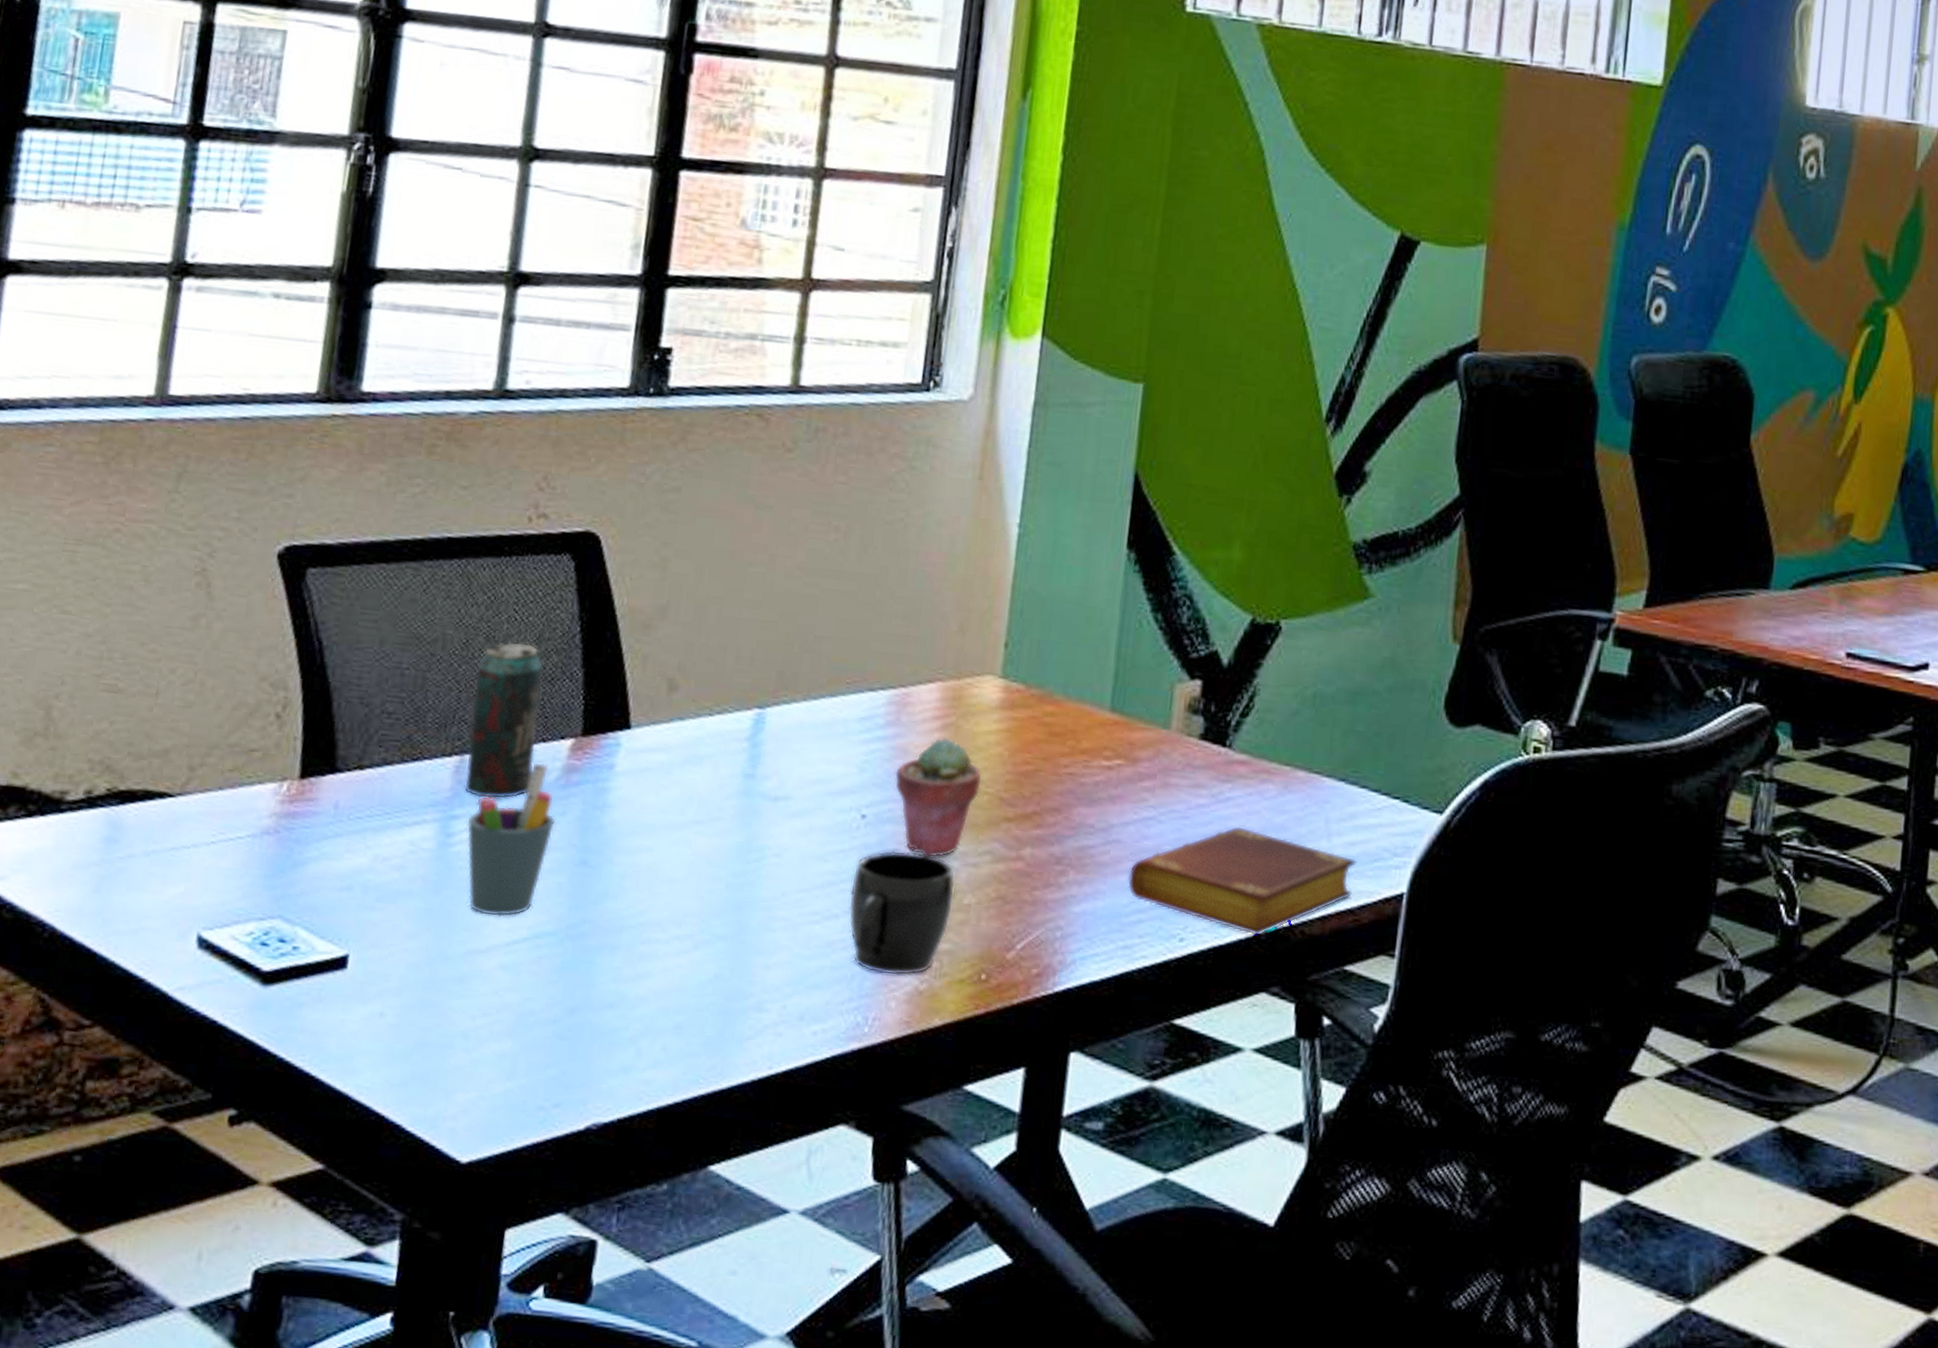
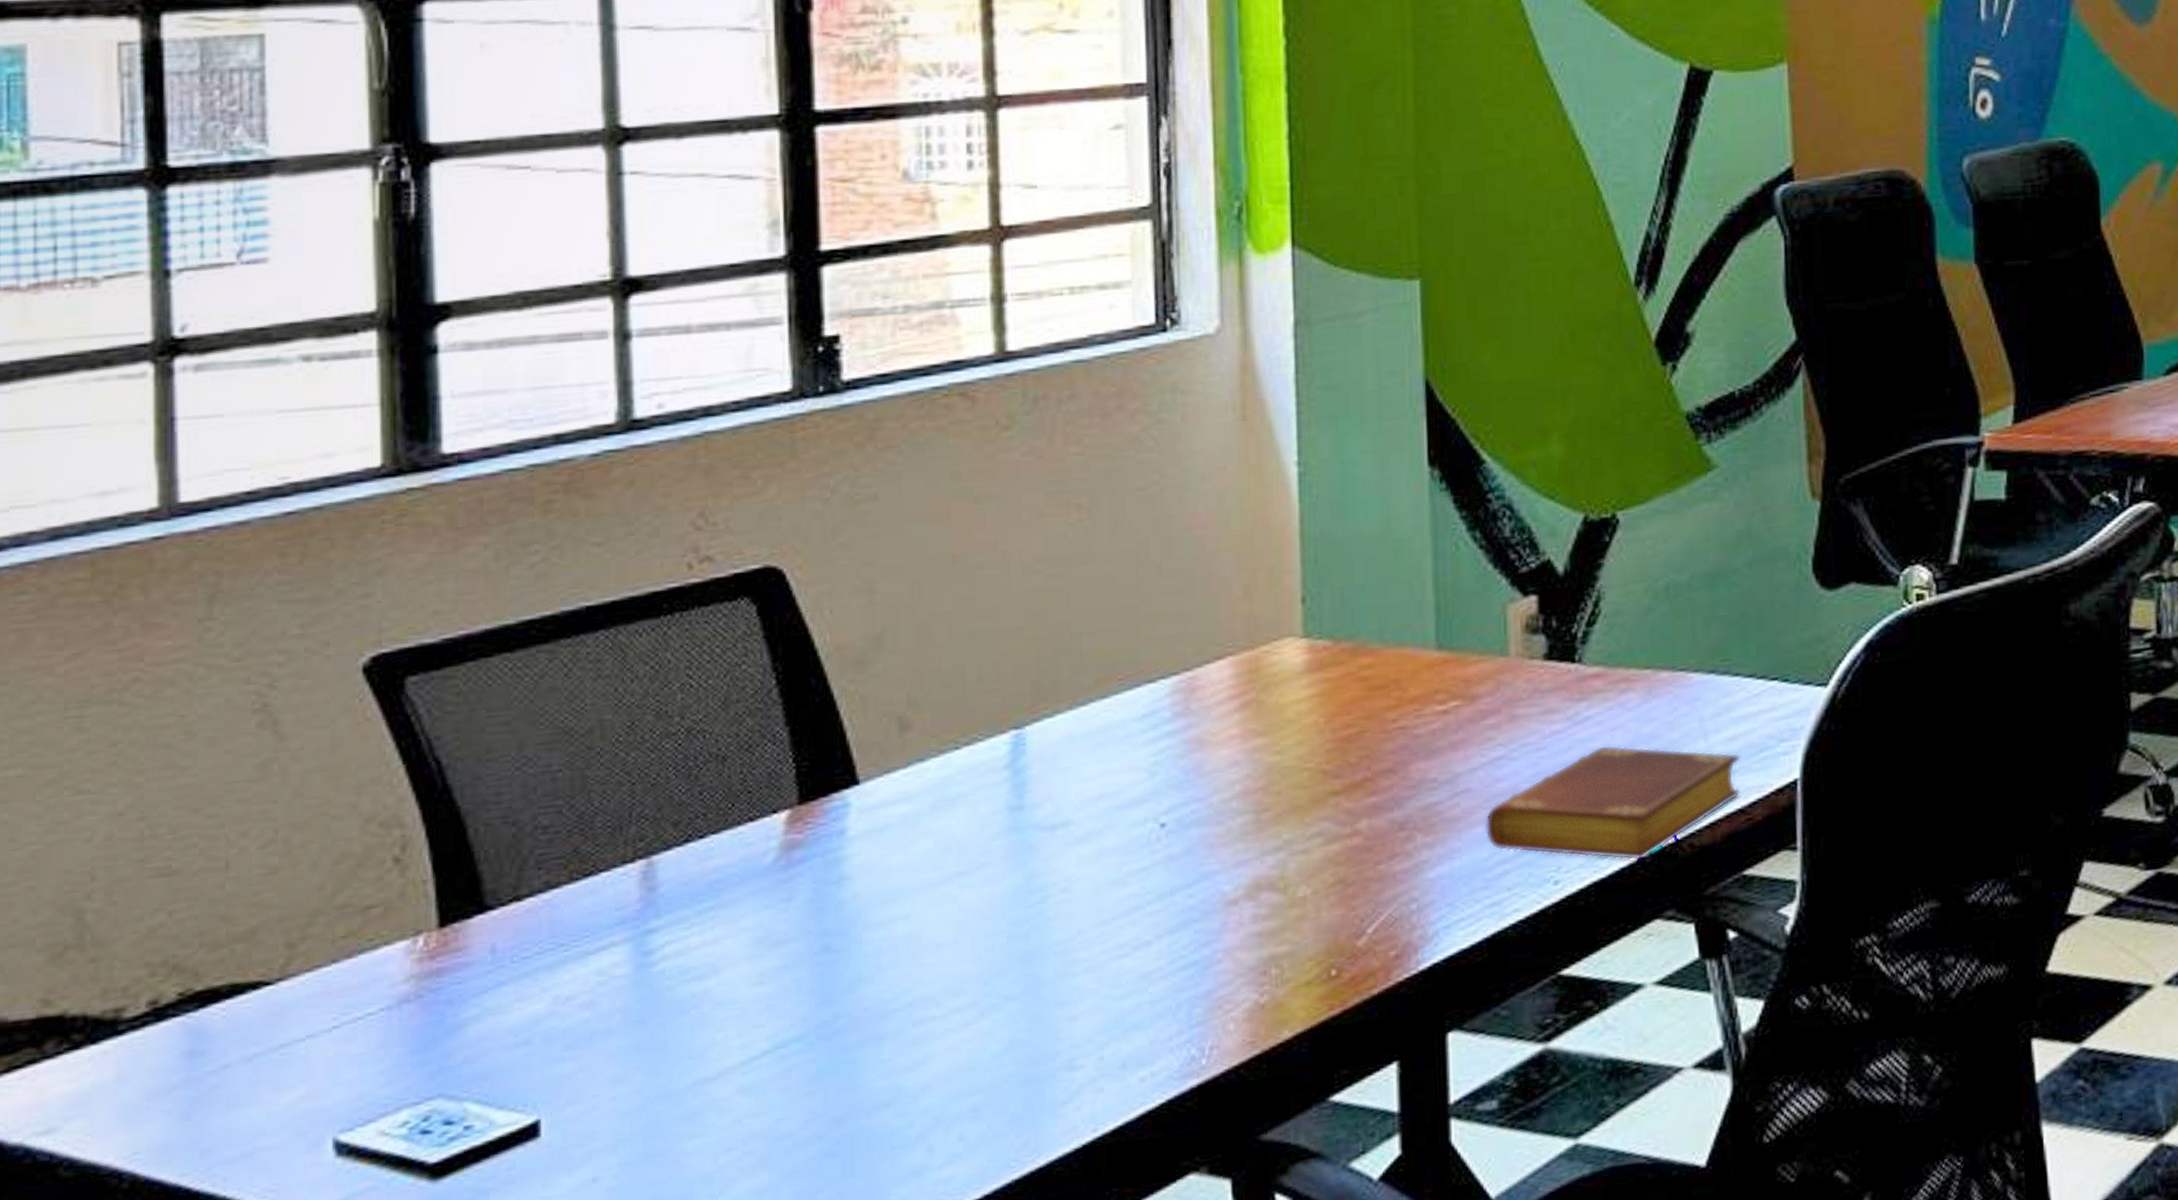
beverage can: present [463,641,544,799] -> none [648,711,743,902]
pen holder: present [466,761,556,917] -> none [668,845,782,1037]
mug: present [848,850,955,976] -> none [1159,851,1286,997]
potted succulent: present [894,737,983,858] -> none [1192,716,1299,854]

